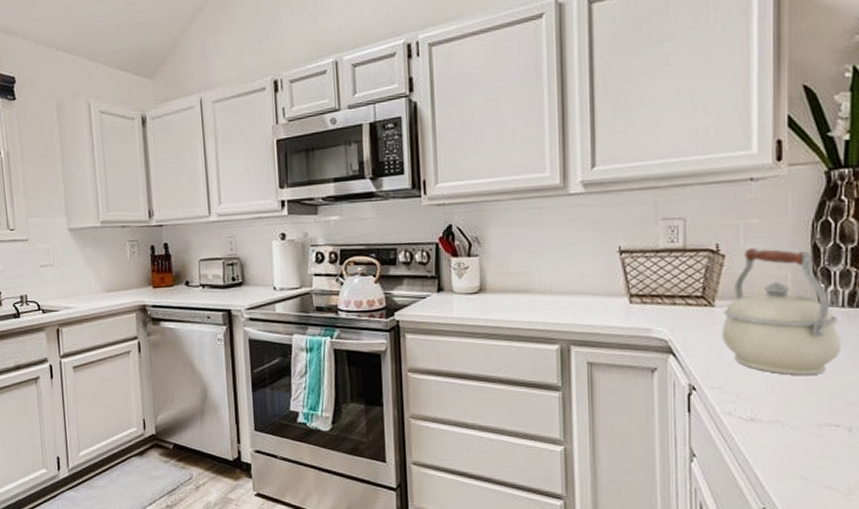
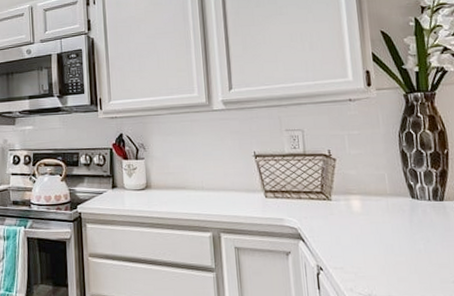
kettle: present [721,248,840,375] -> none [338,153,432,257]

